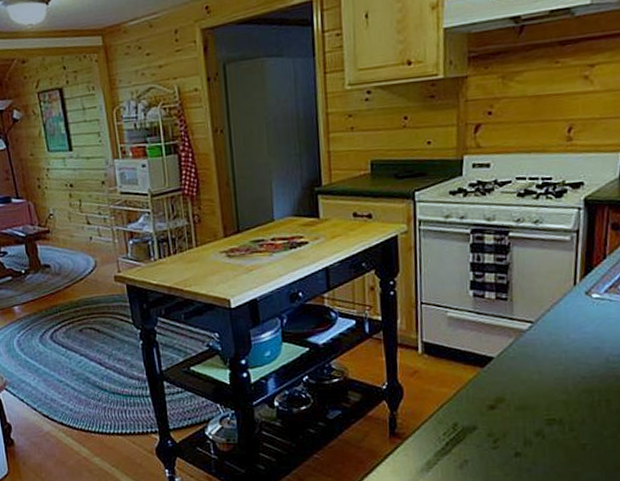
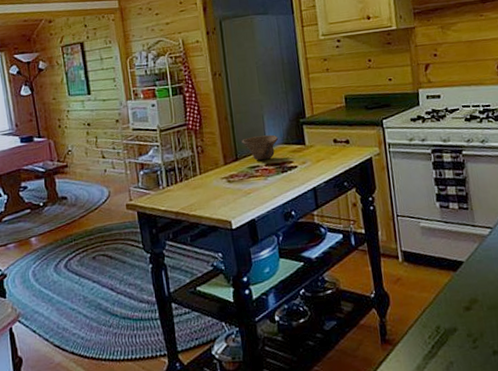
bowl: none [245,204,288,234] -> present [242,134,279,161]

